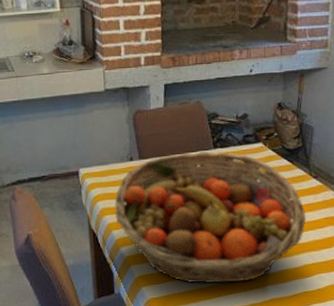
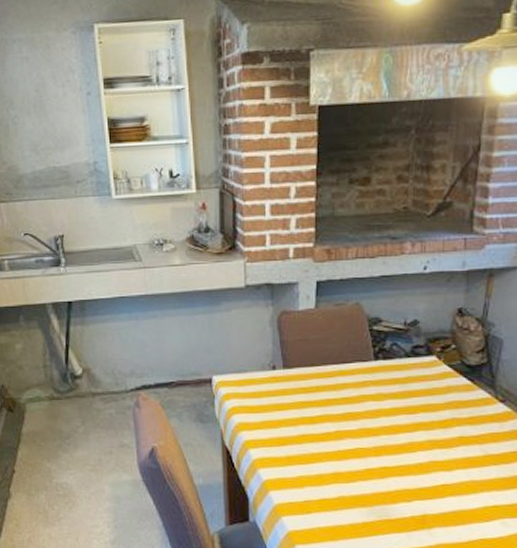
fruit basket: present [114,151,307,284] -> none [252,362,489,521]

